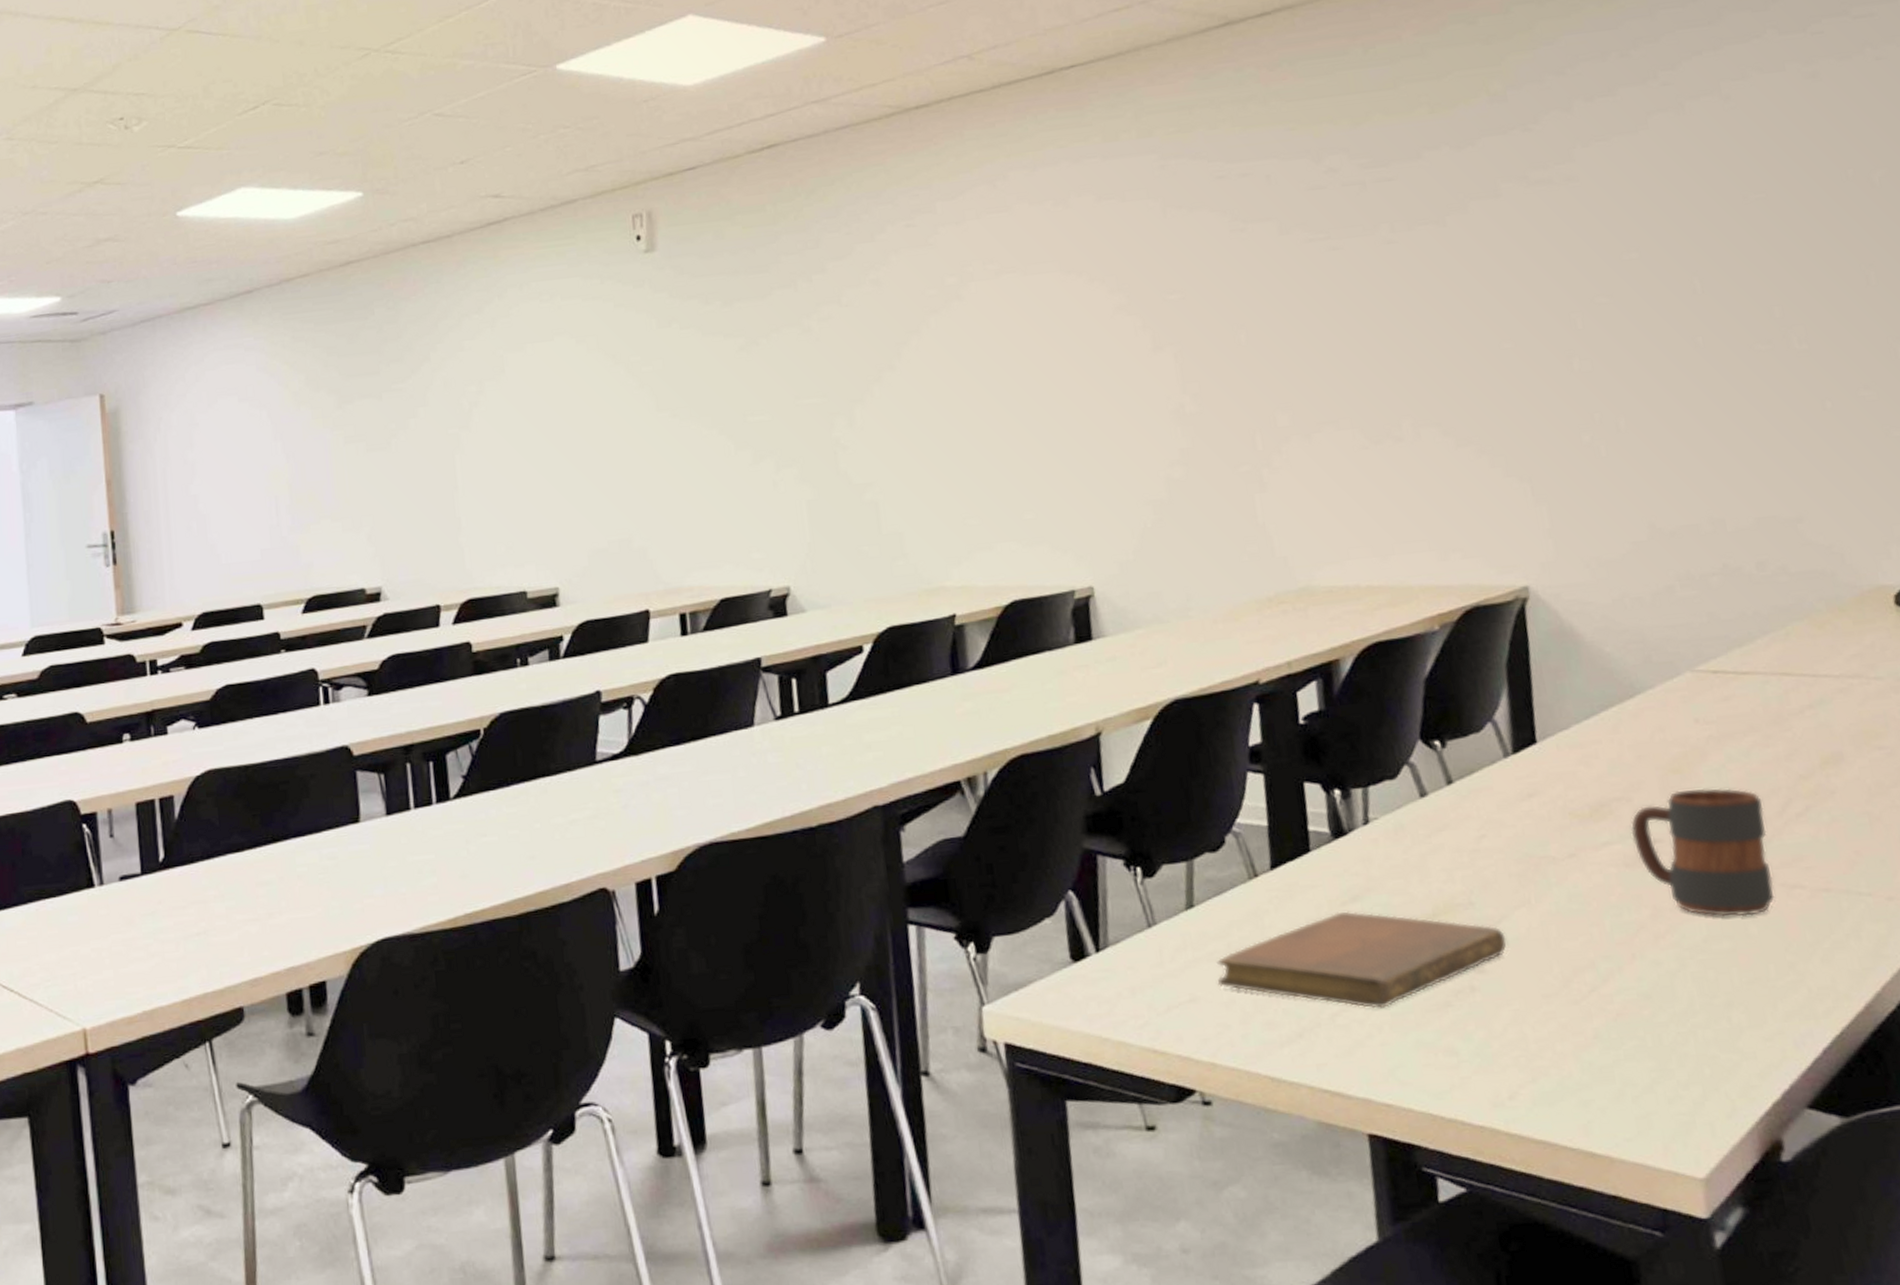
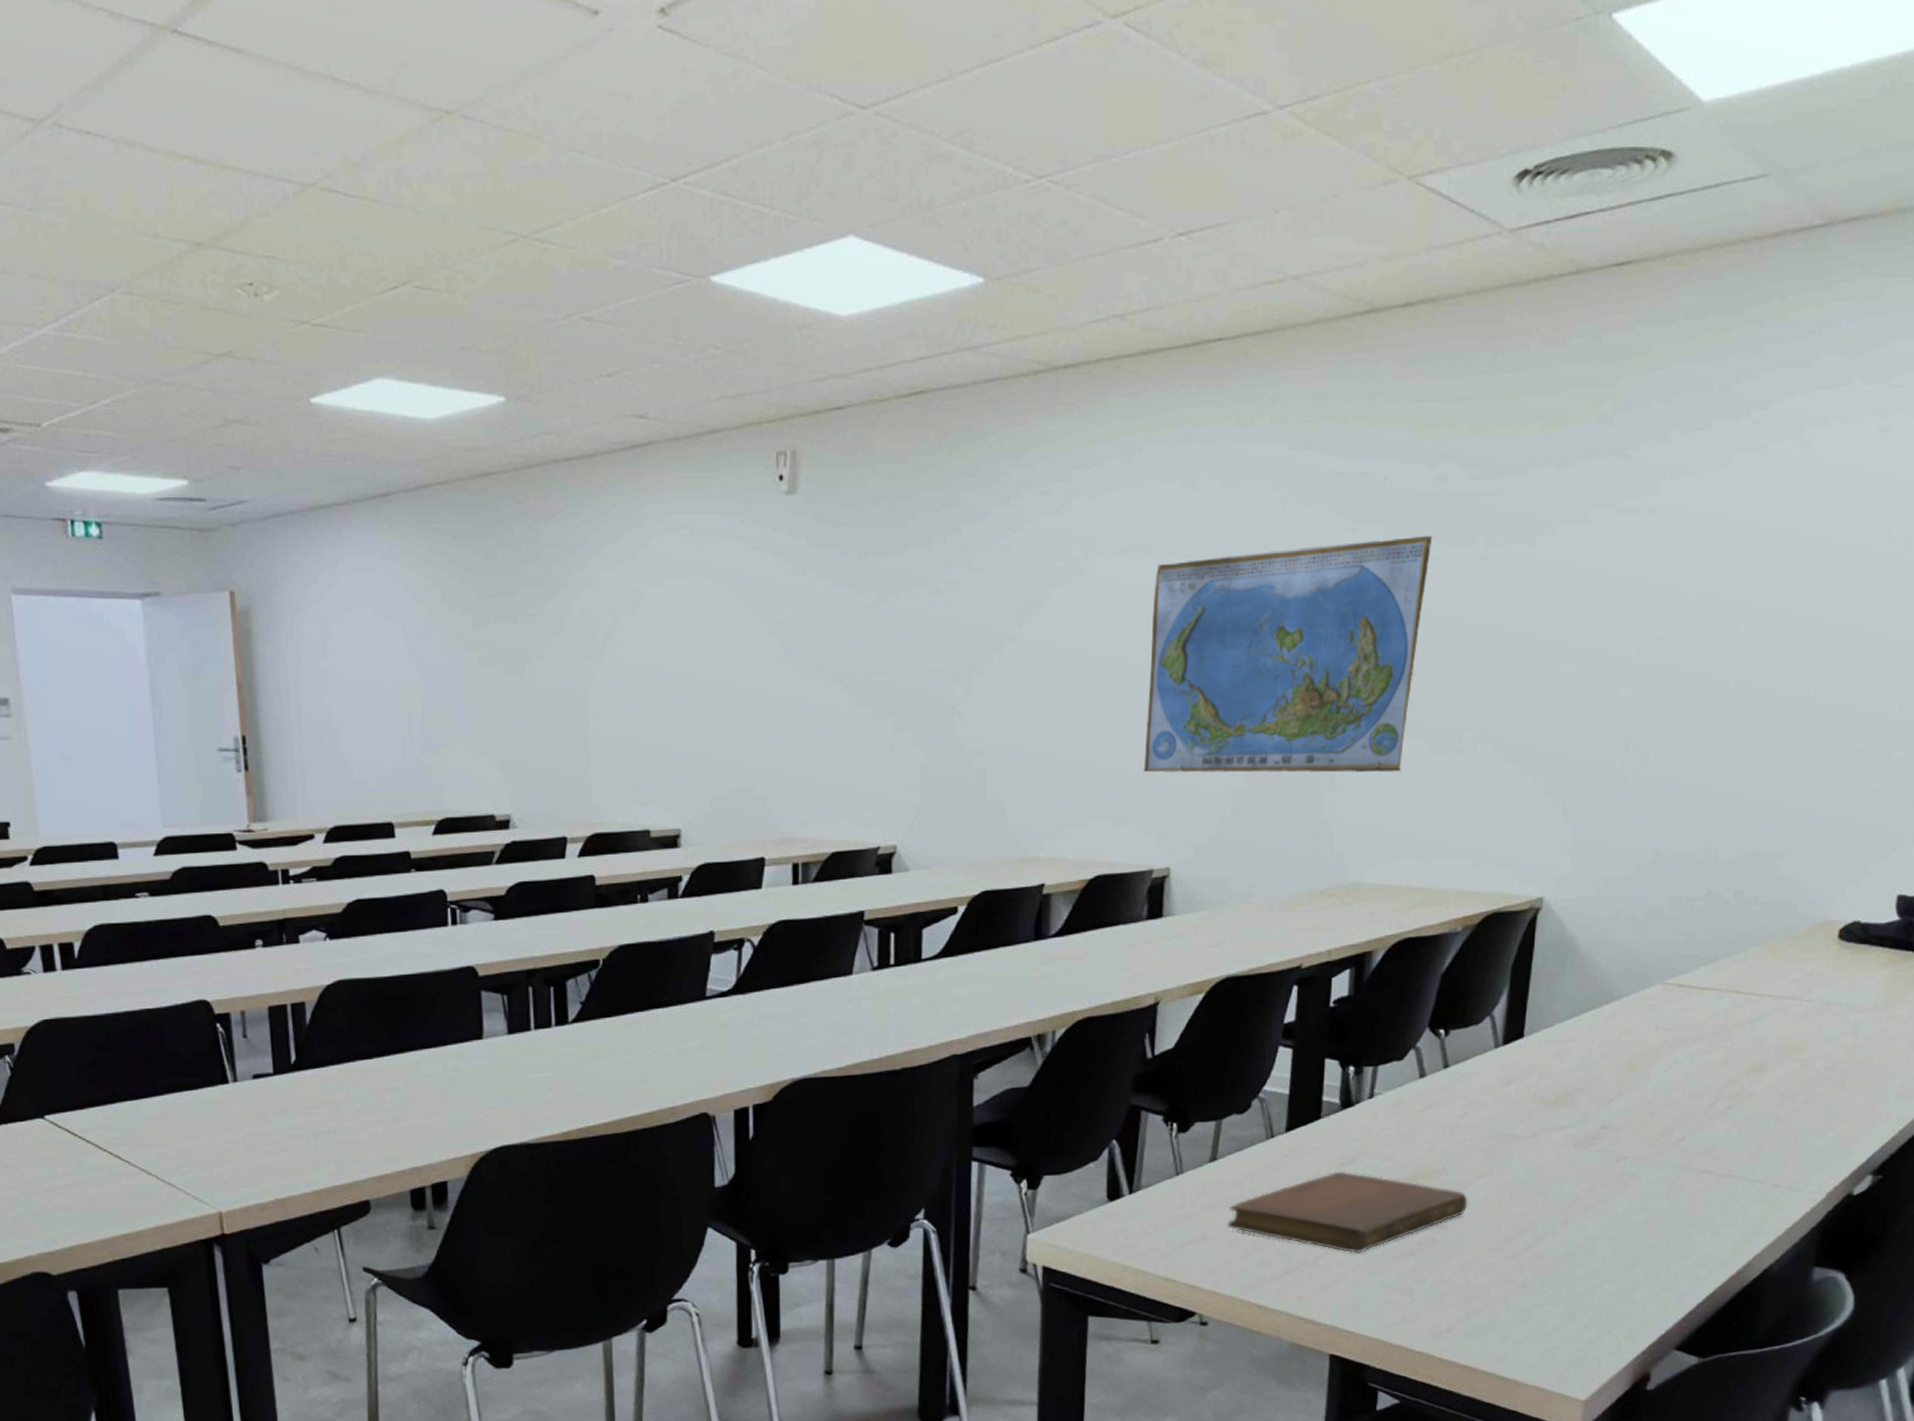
world map: none [1036,226,1338,489] -> present [1143,535,1433,773]
mug: present [1630,788,1775,917] -> none [1585,1086,1695,1194]

